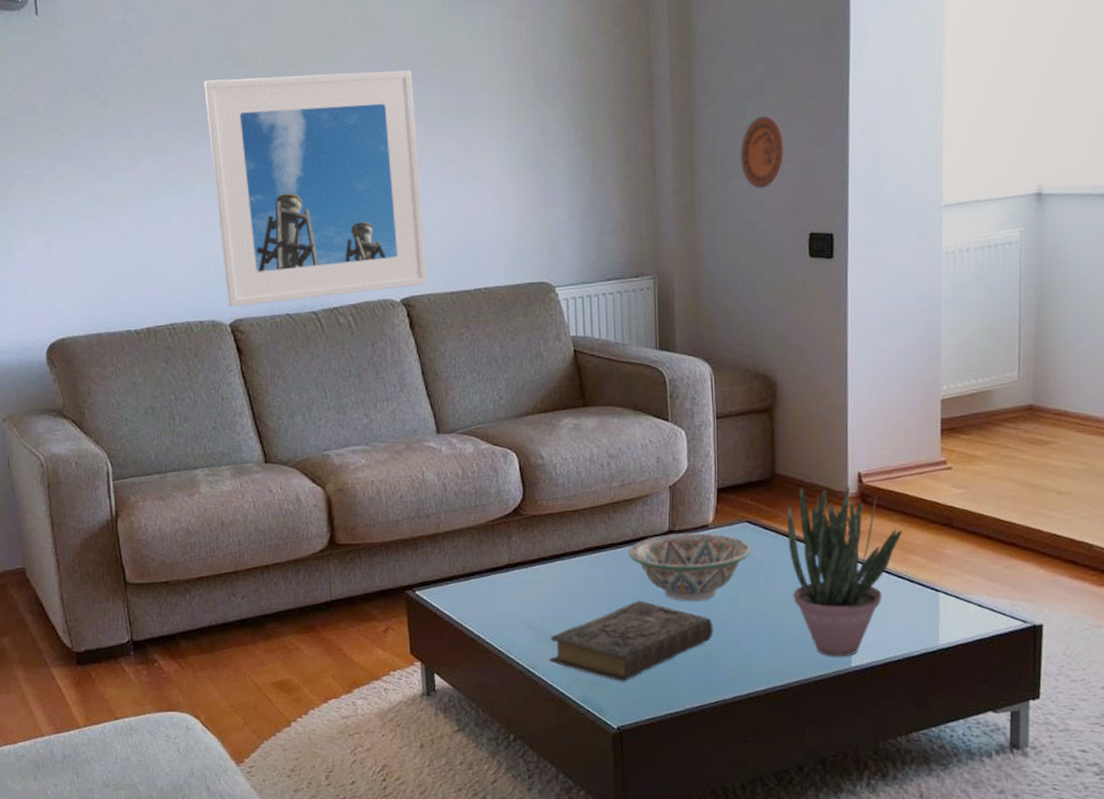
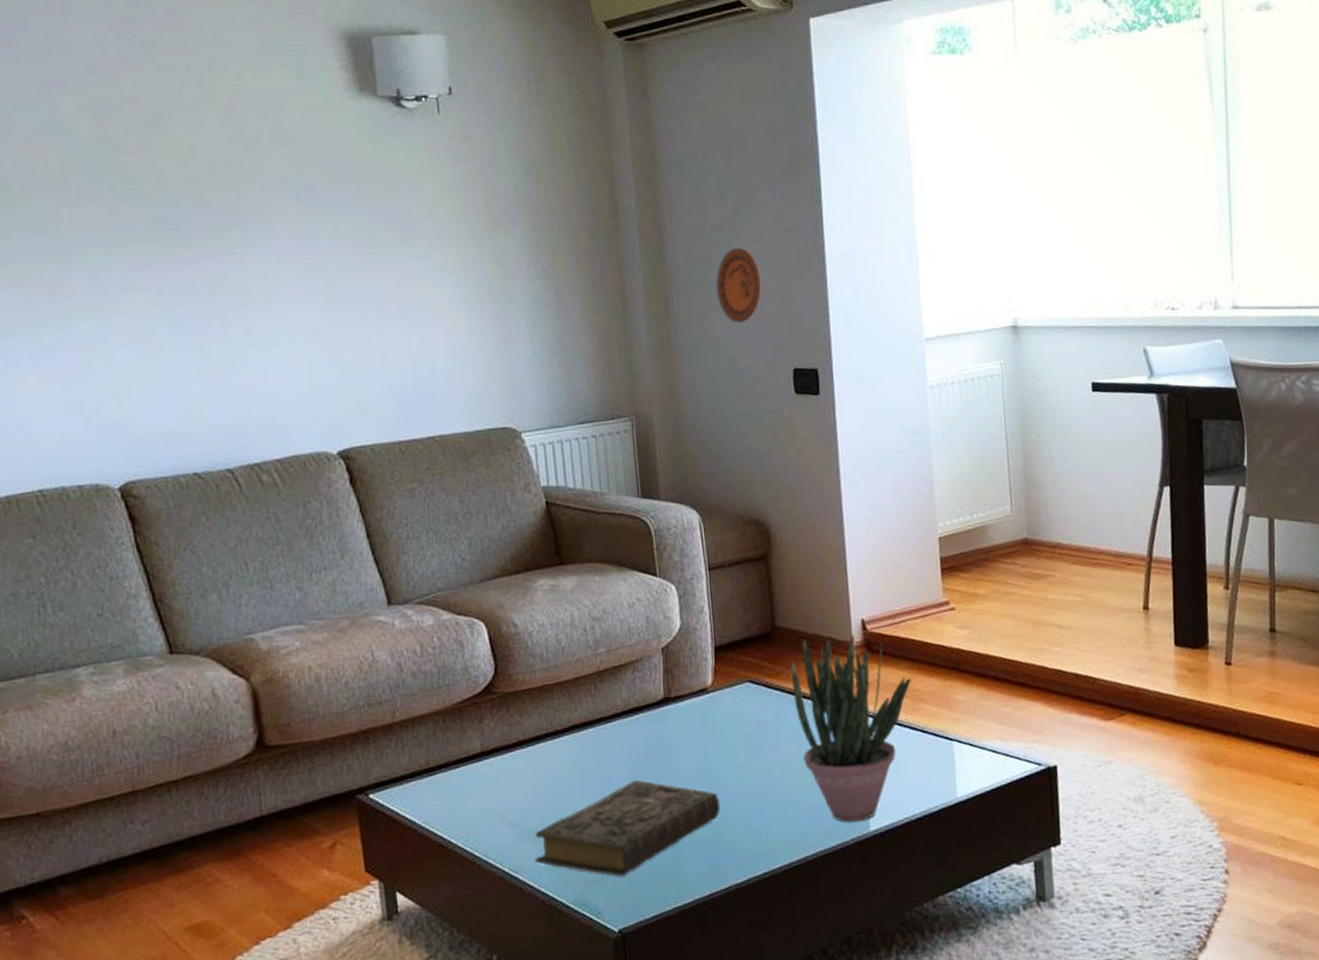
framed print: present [204,69,428,307] -> none [79,192,370,467]
decorative bowl: present [629,532,752,602] -> none [620,697,756,777]

